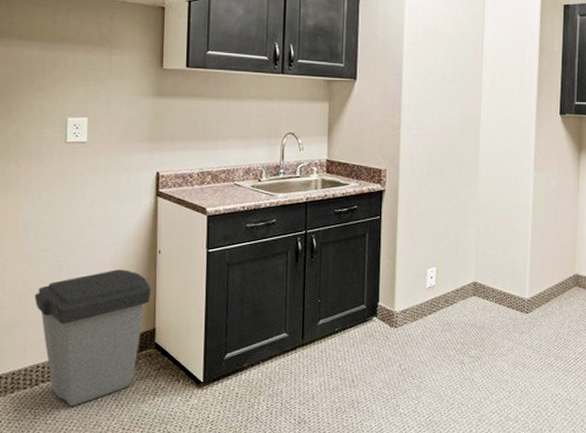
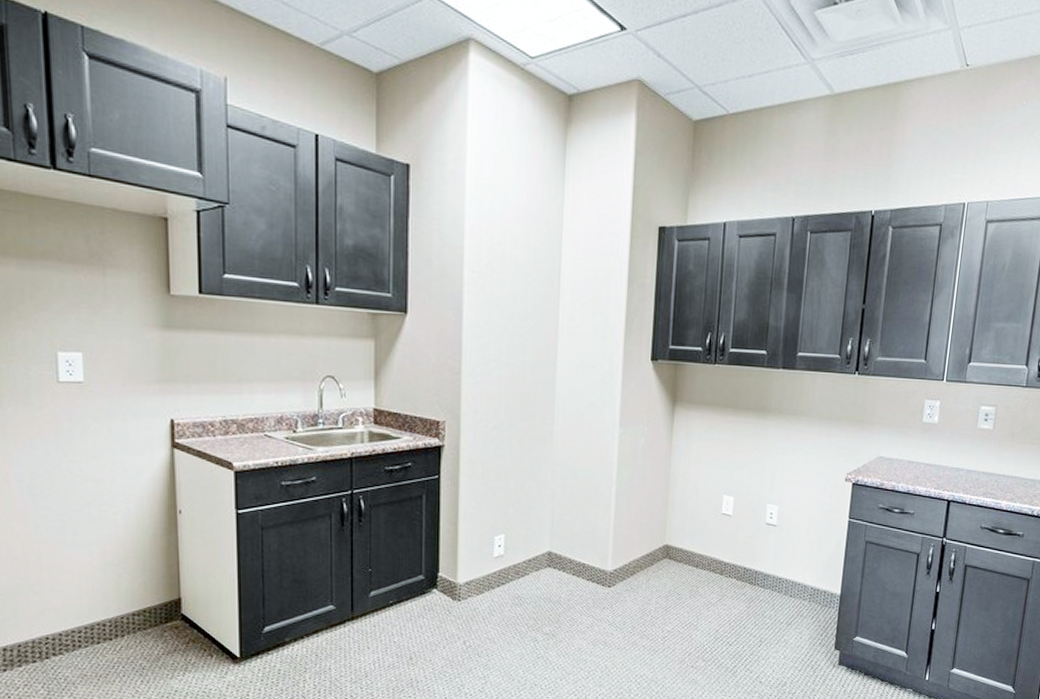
trash can: present [34,269,151,406] -> none [35,531,173,682]

